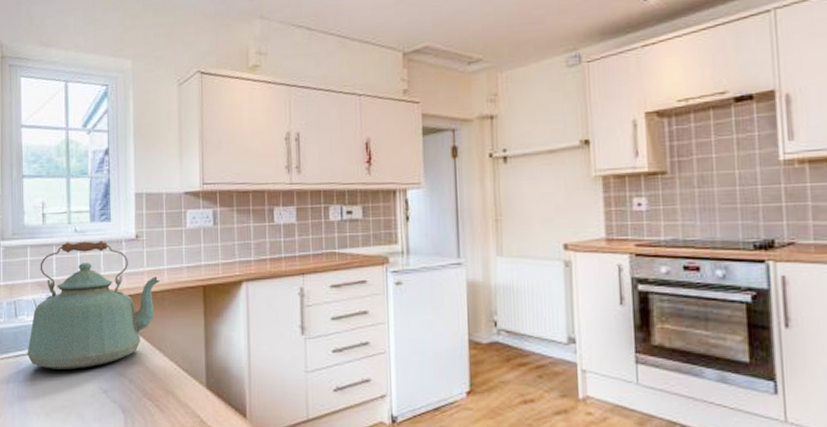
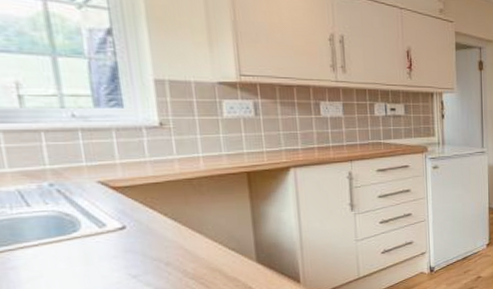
kettle: present [27,240,160,369] -> none [15,127,196,262]

